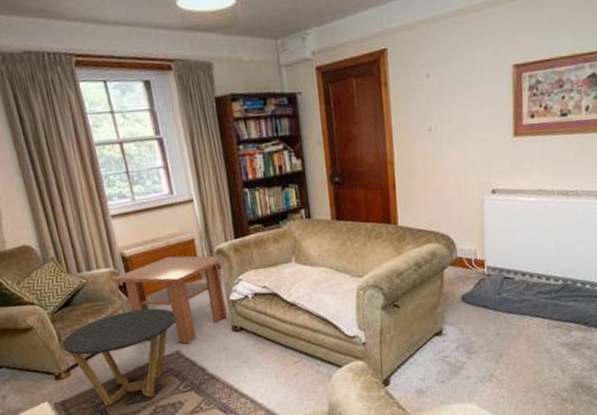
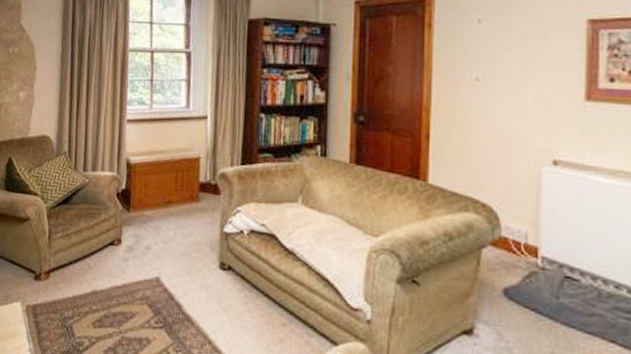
side table: present [62,308,177,407] -> none [50,221,165,326]
coffee table: present [111,255,228,344] -> none [112,171,222,272]

